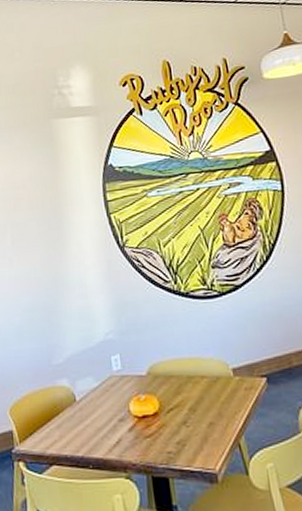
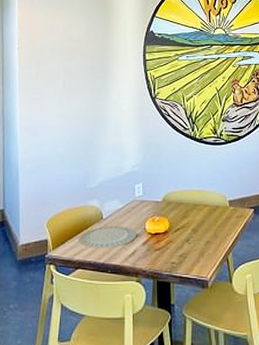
plate: none [48,409,120,439] -> present [77,226,137,248]

